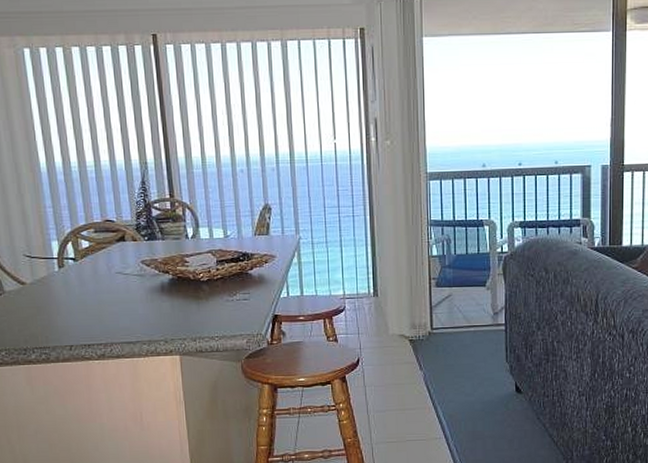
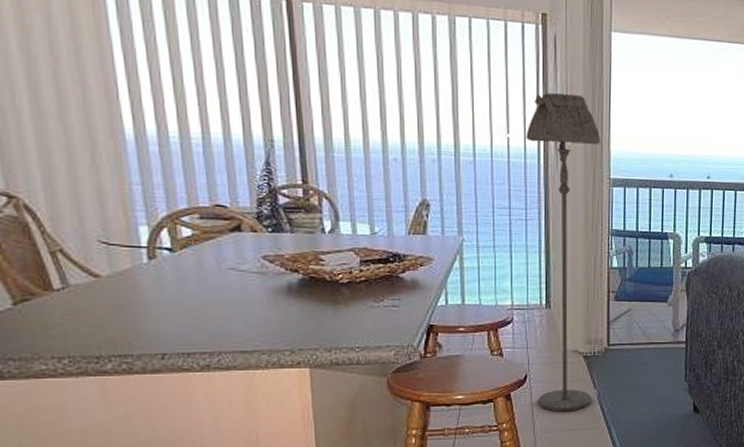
floor lamp: none [350,98,418,393] -> present [526,92,601,412]

